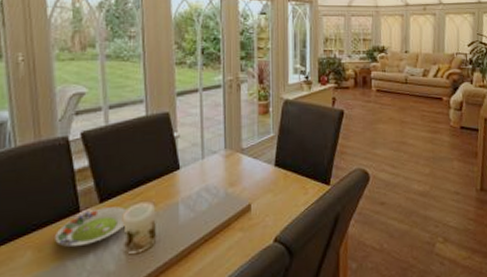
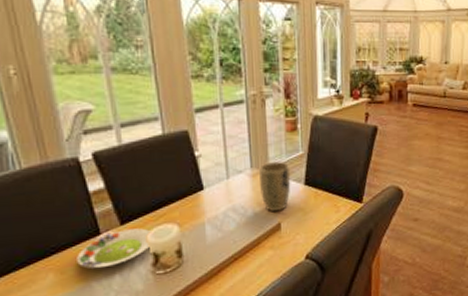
plant pot: none [233,143,262,193] -> present [259,162,291,212]

